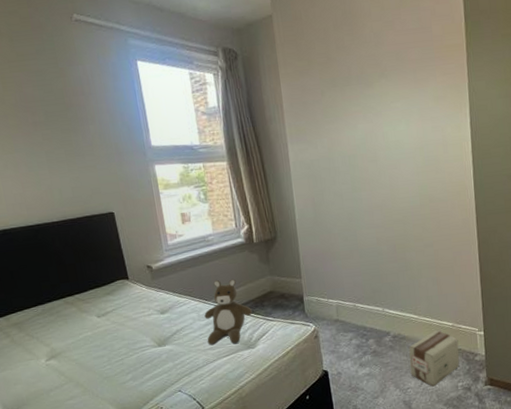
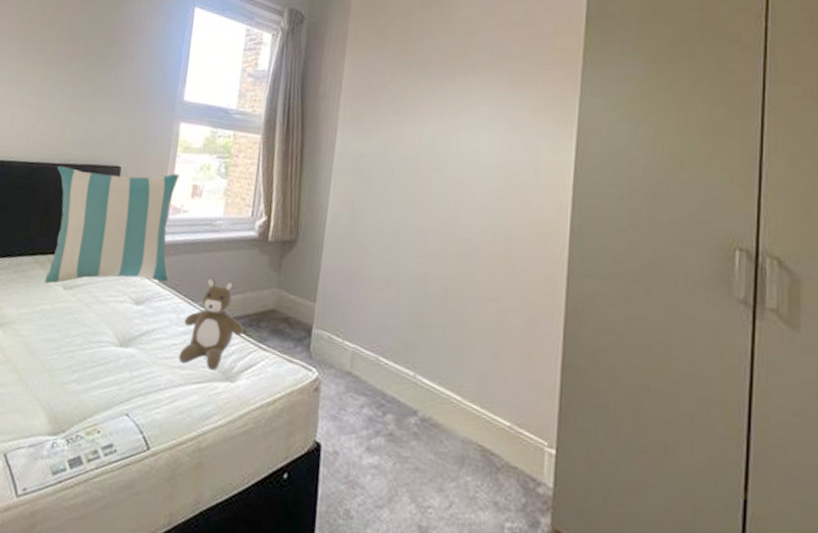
pillow: none [57,207,184,317] -> present [44,165,180,284]
box: present [409,330,460,387] -> none [436,427,515,516]

